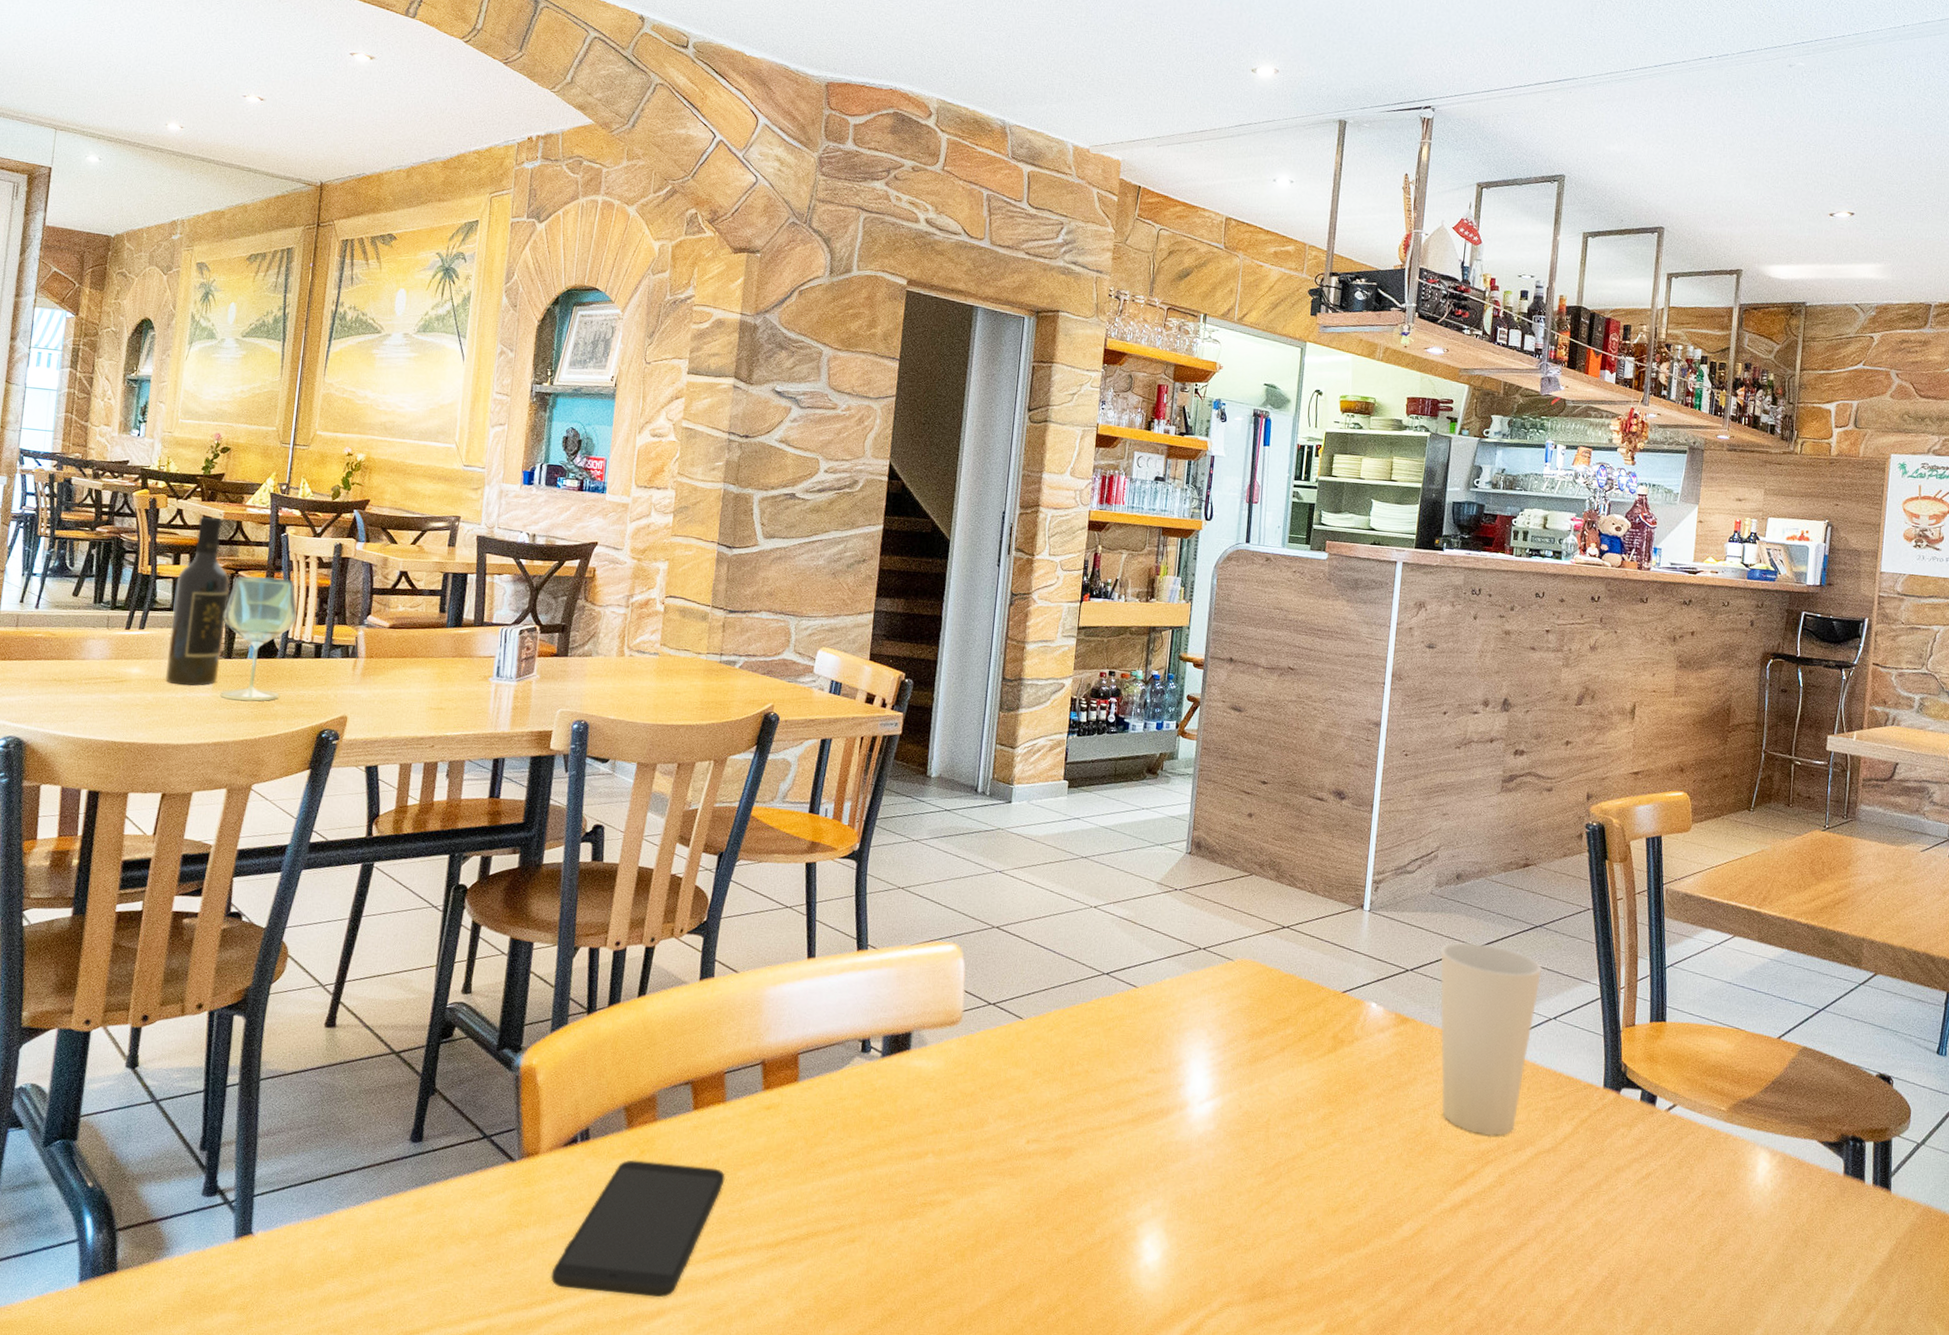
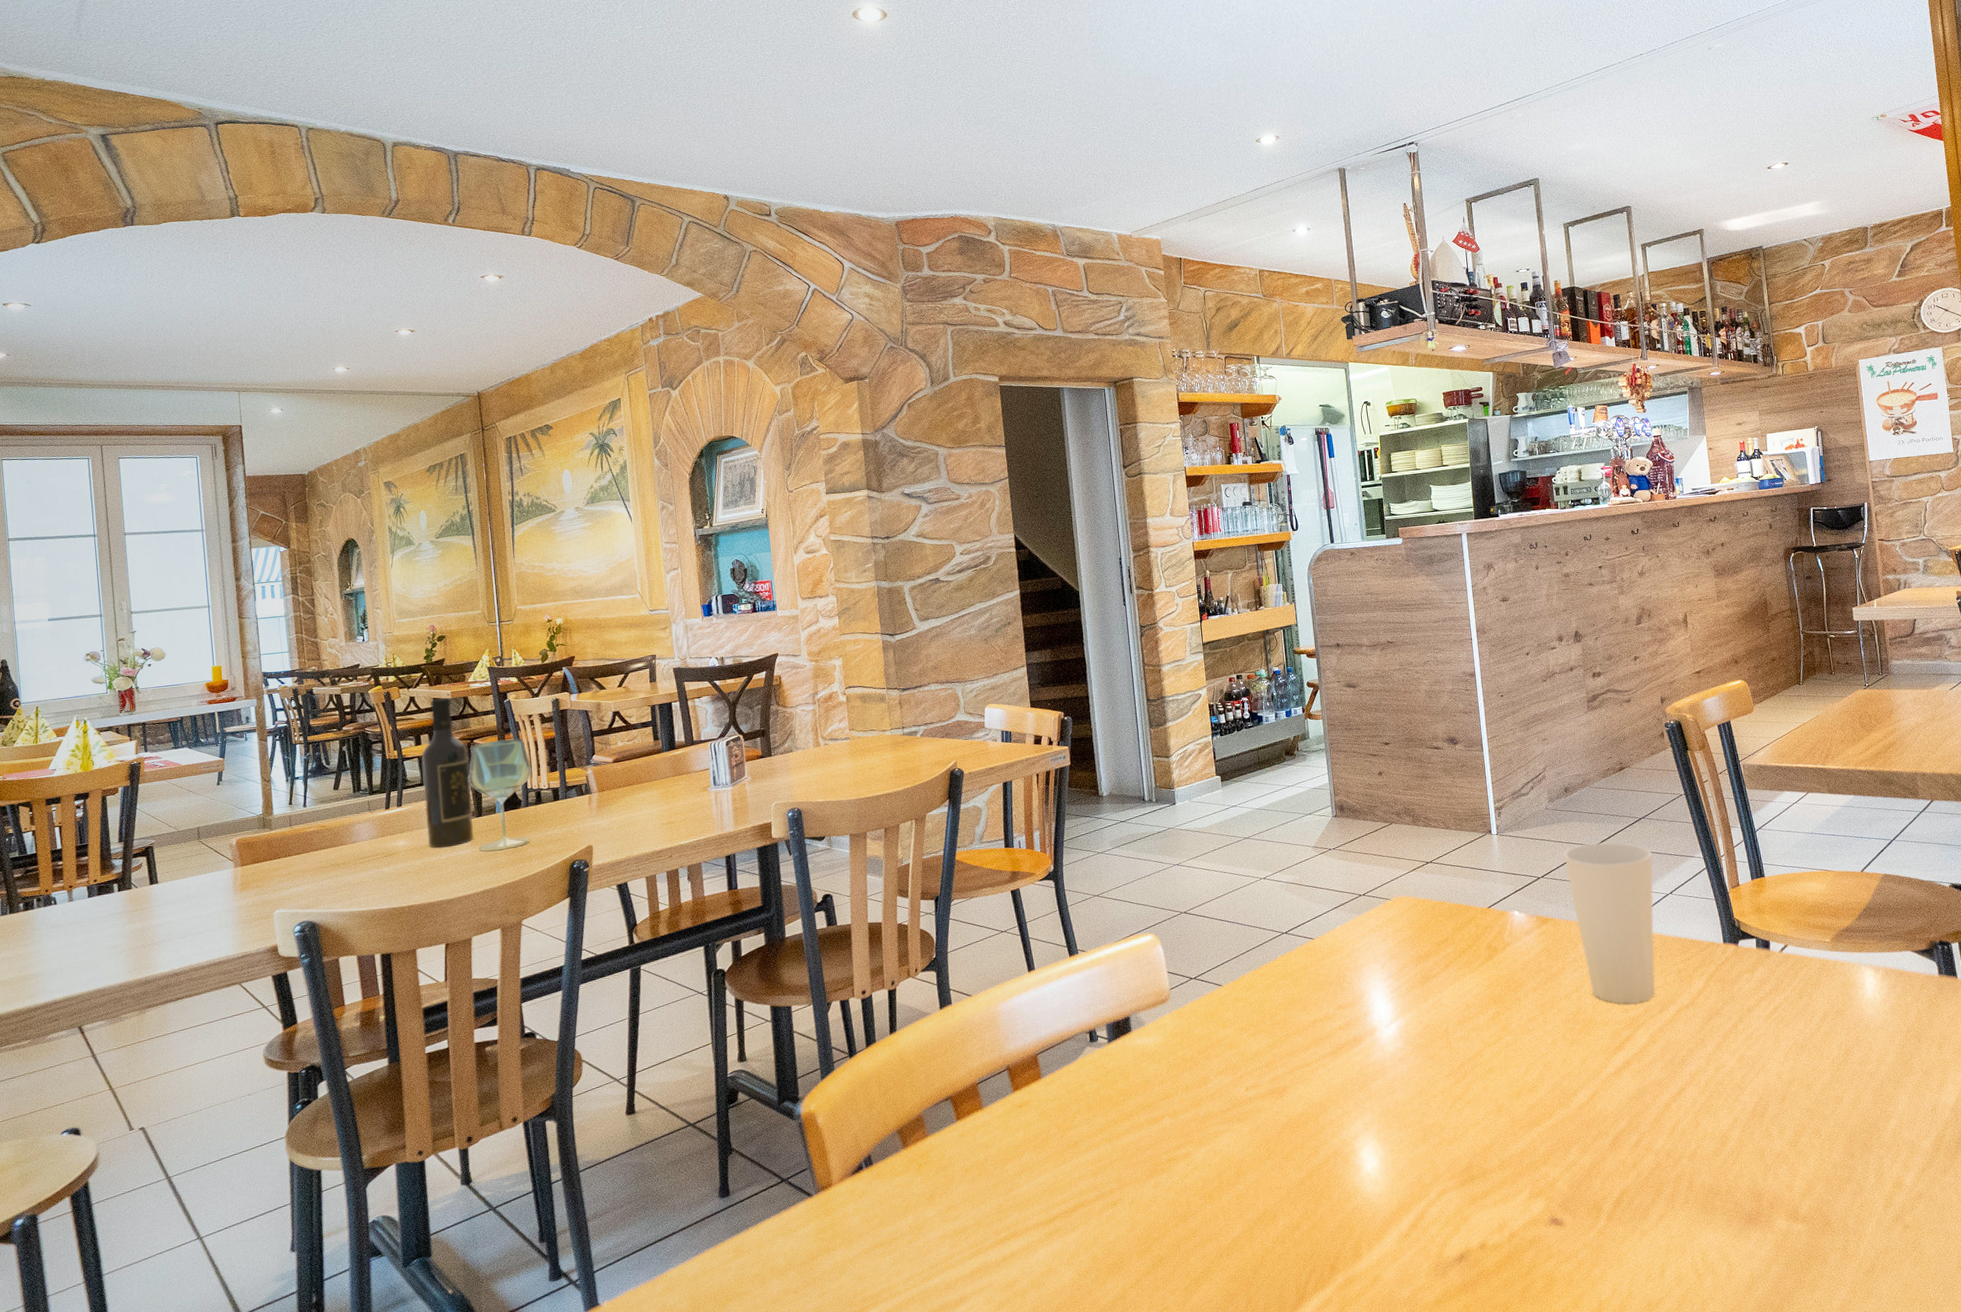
mobile phone: present [551,1159,726,1298] -> none [863,1166,996,1296]

